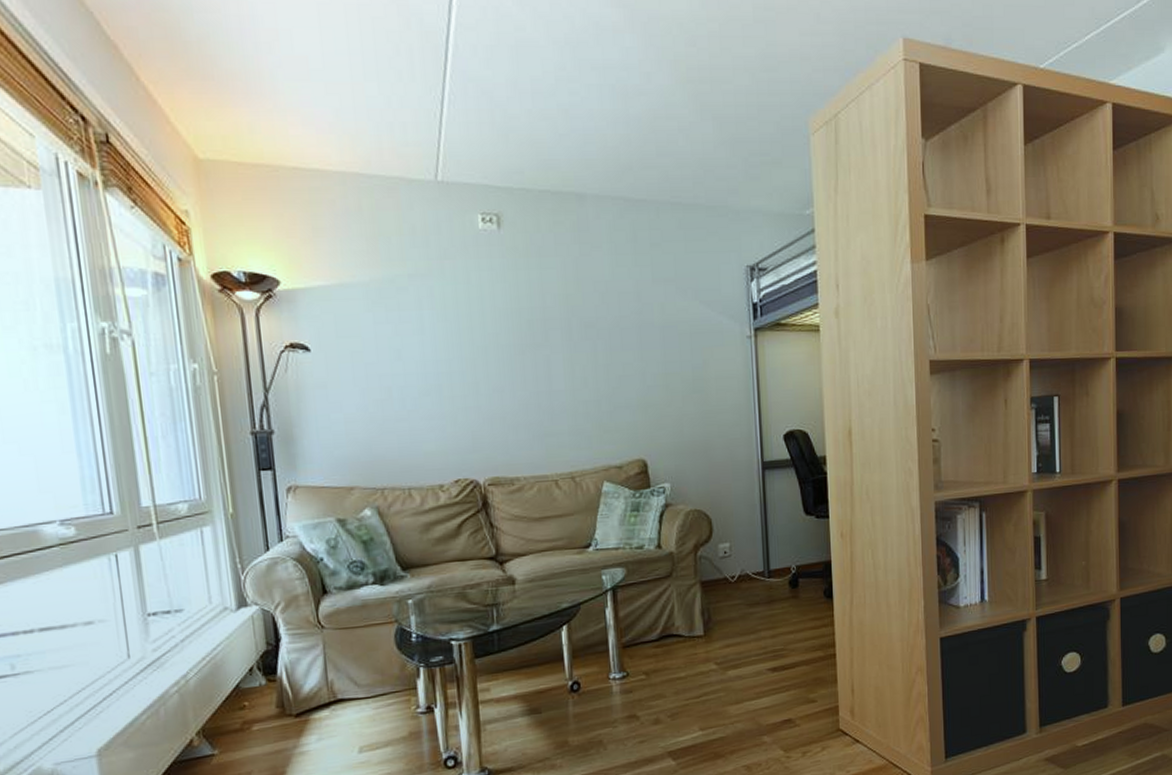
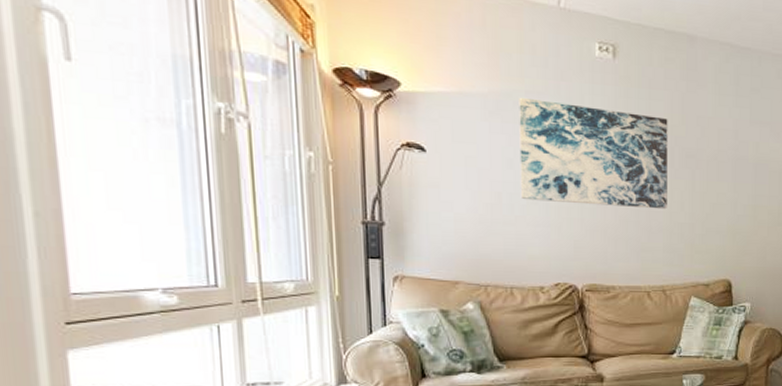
wall art: none [402,282,569,392] -> present [519,97,668,210]

